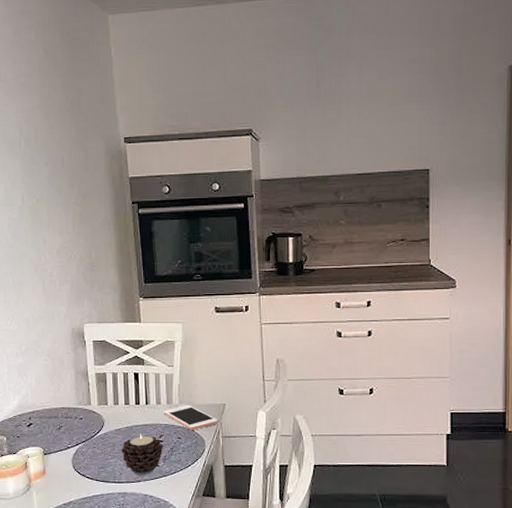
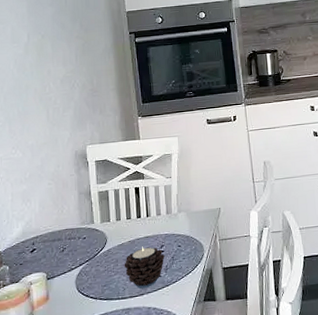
cell phone: present [164,404,218,430] -> none [164,212,215,237]

